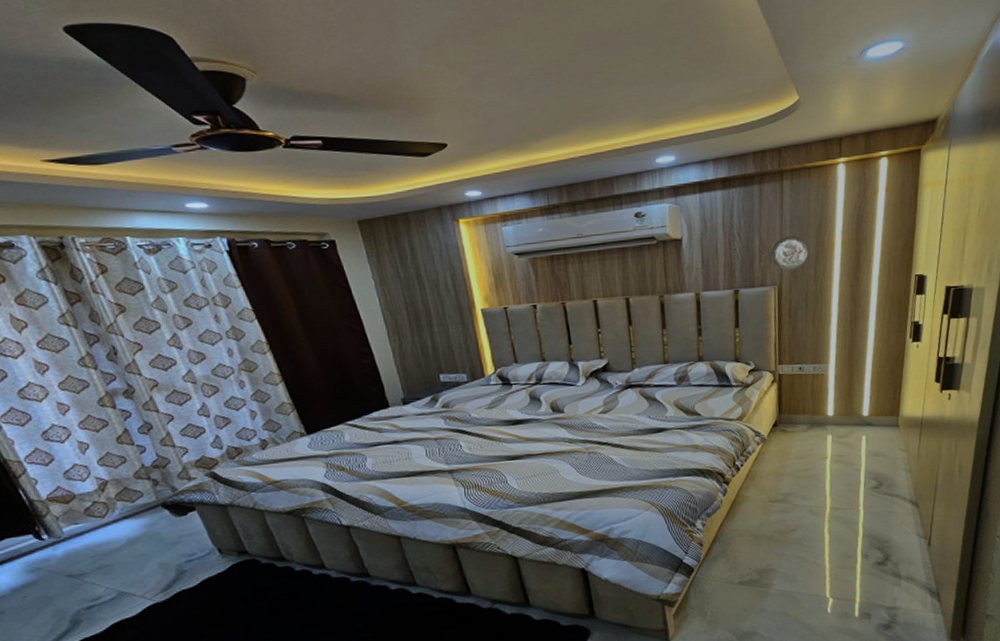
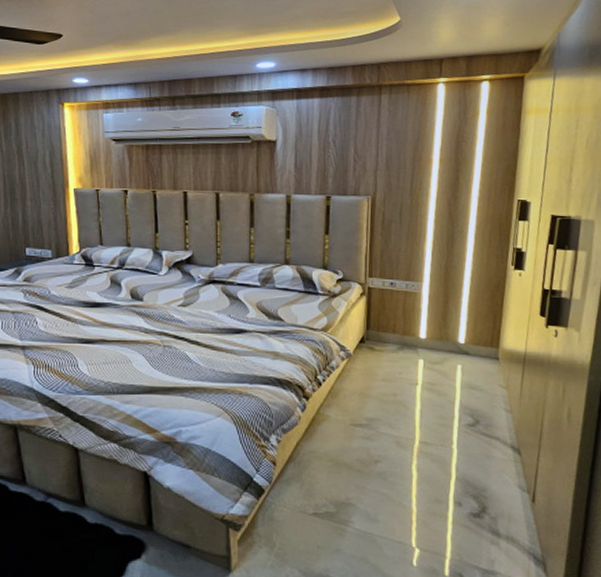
decorative plate: present [770,235,810,271] -> none [365,148,406,182]

